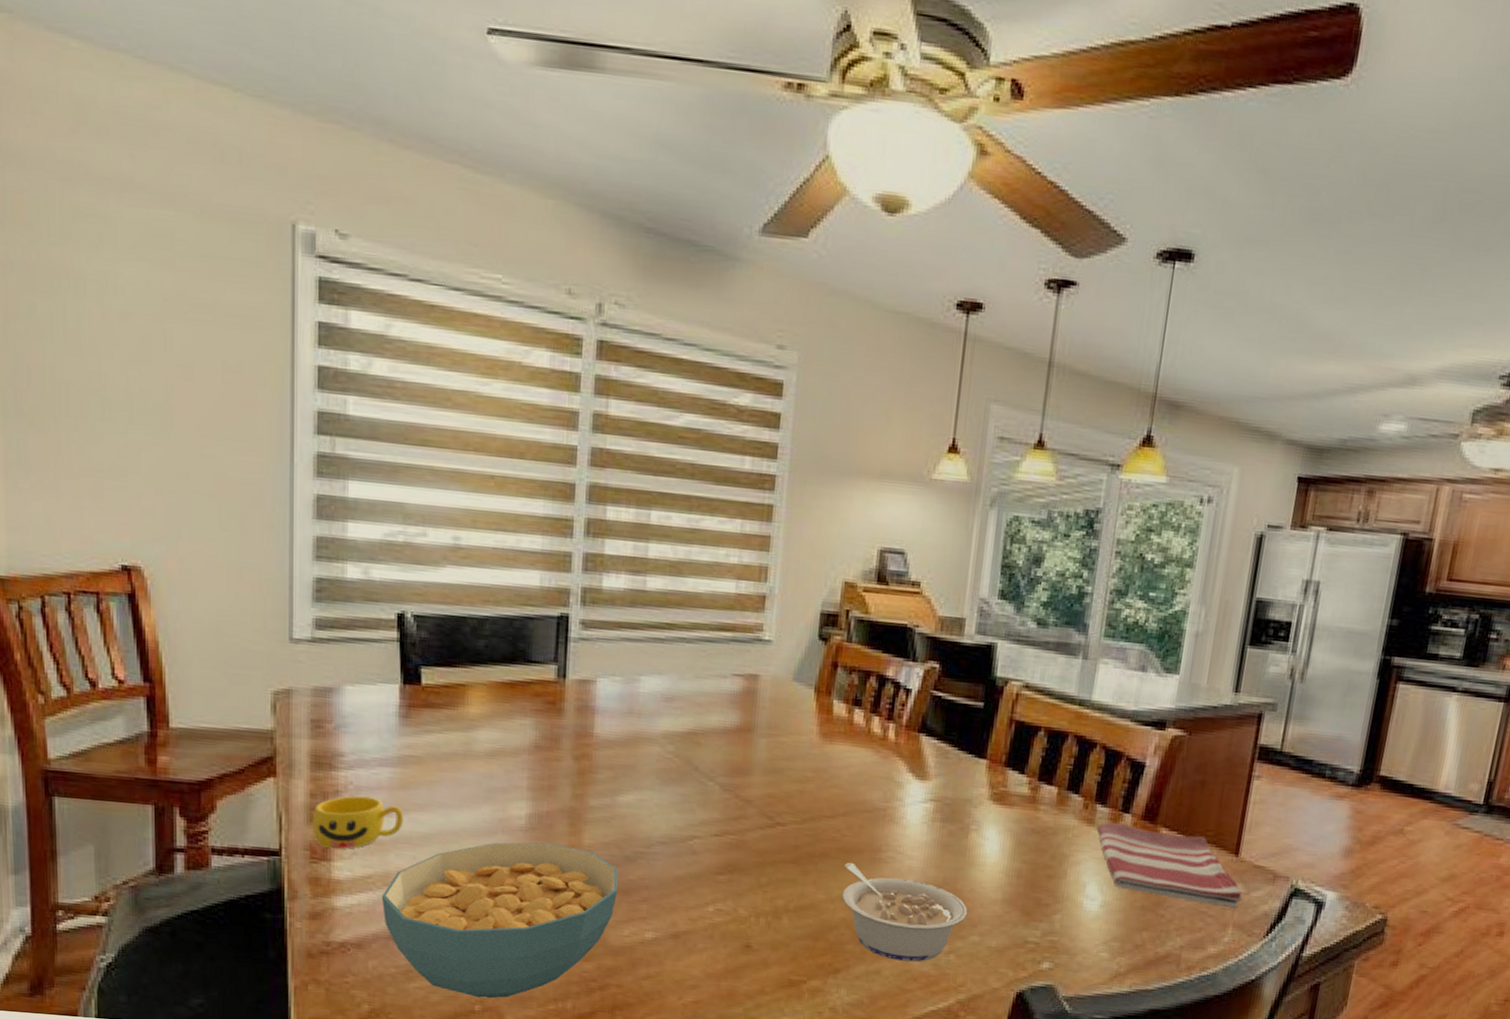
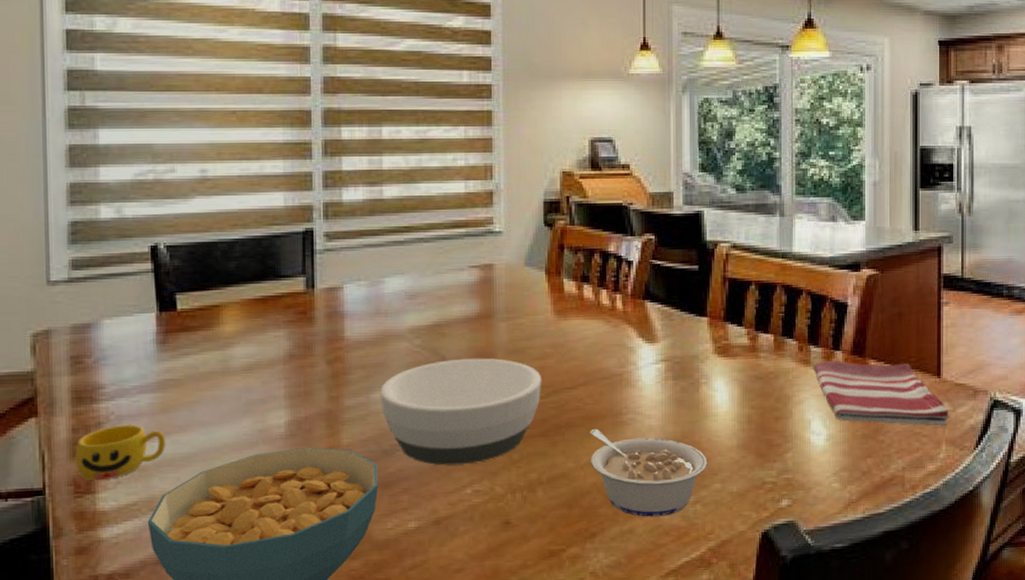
bowl: none [626,771,800,882] -> present [380,358,542,466]

